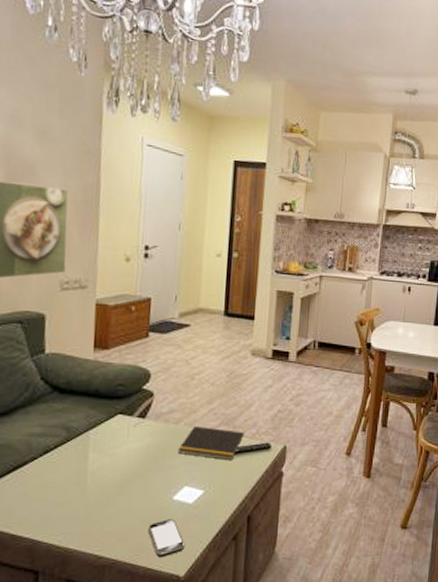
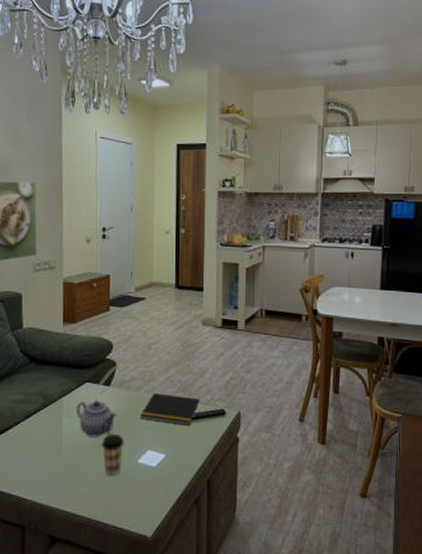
teapot: none [104,433,152,473] -> present [75,400,117,437]
coffee cup: none [132,469,159,515] -> present [101,433,125,476]
smartphone: present [148,519,185,558] -> none [117,481,151,518]

